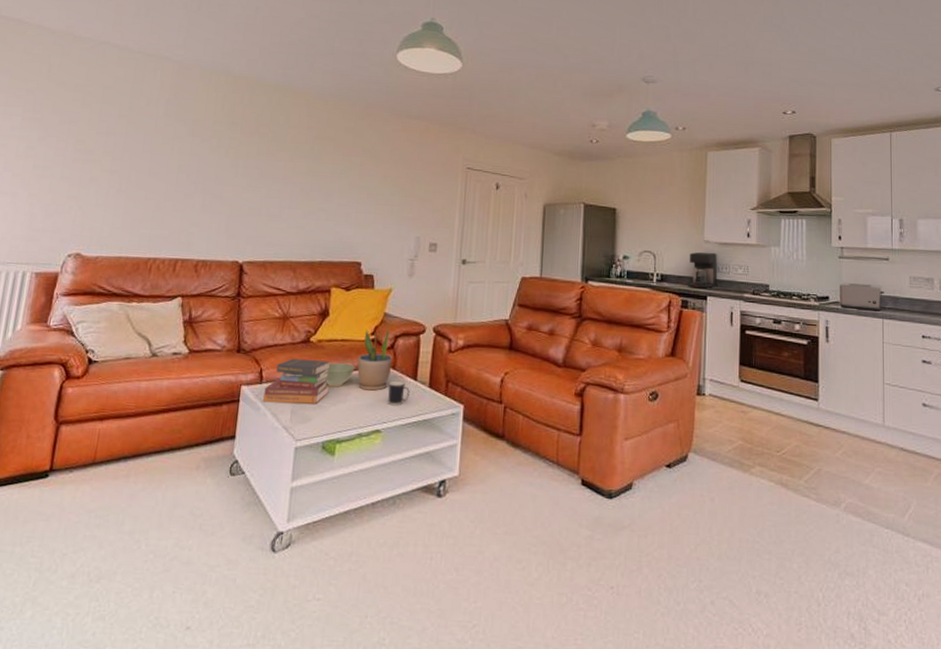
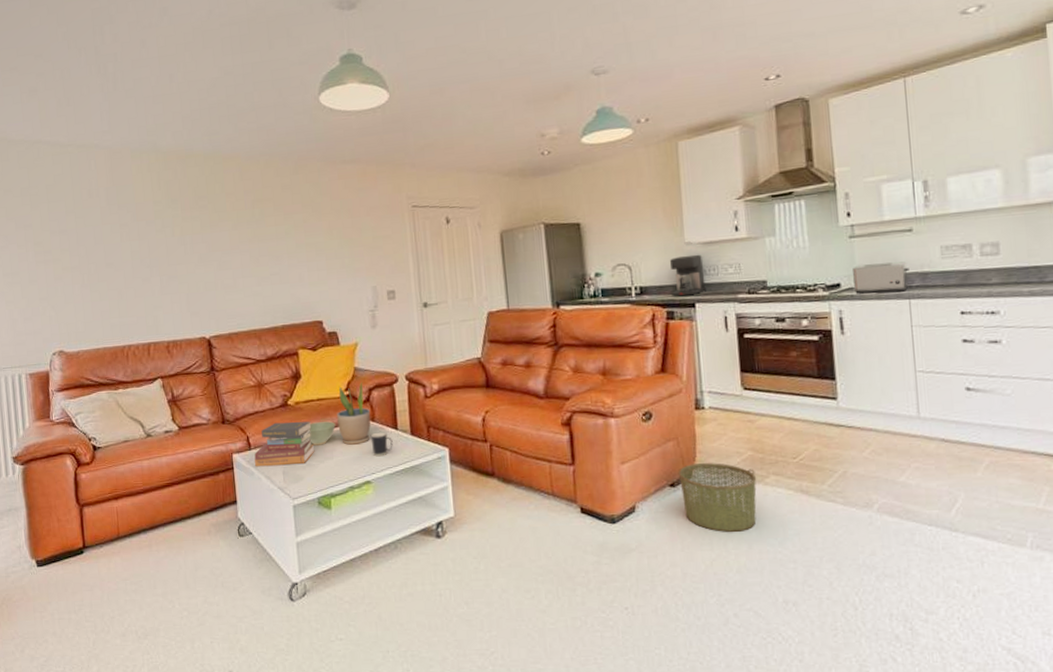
basket: none [675,447,744,518] -> present [678,463,757,532]

